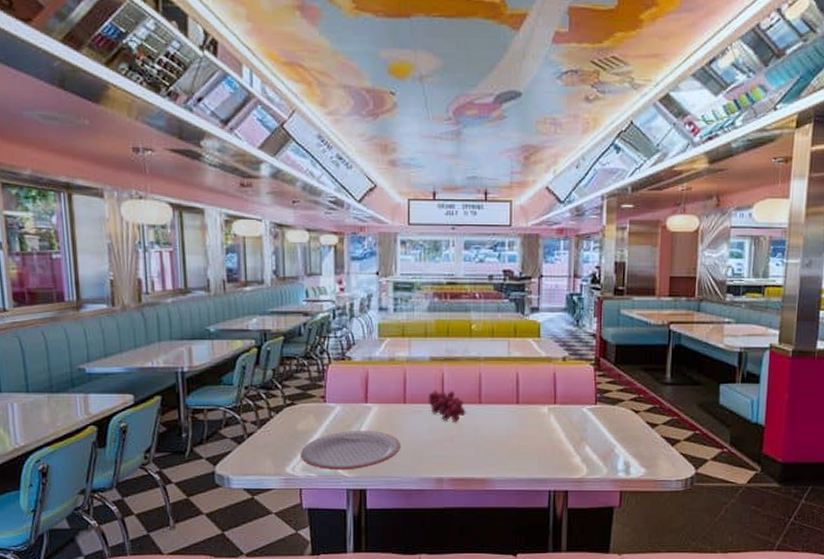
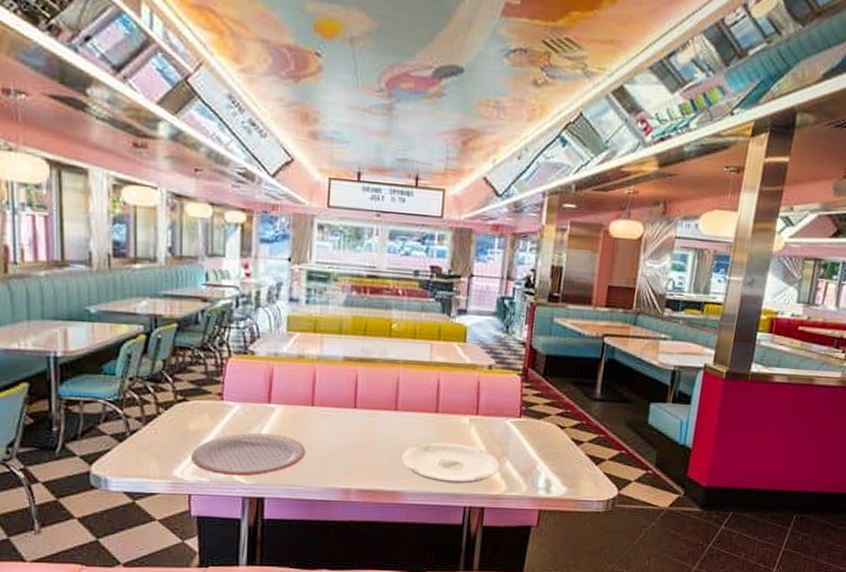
grapes: present [428,390,466,422] -> none [338,393,380,429]
plate: none [488,431,579,469] -> present [402,442,500,484]

